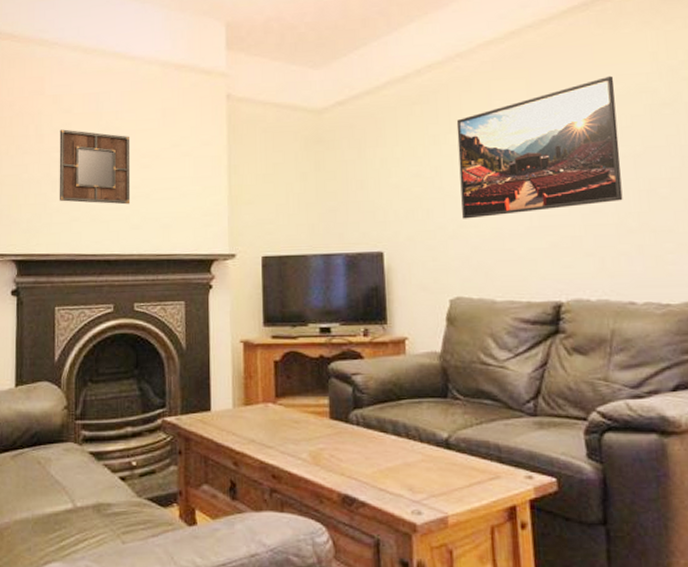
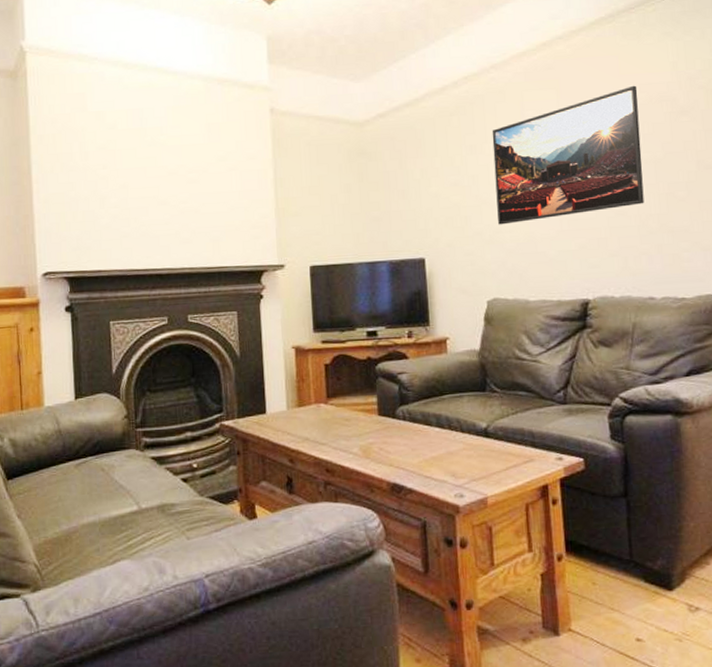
home mirror: present [59,129,131,205] -> none [104,146,180,220]

